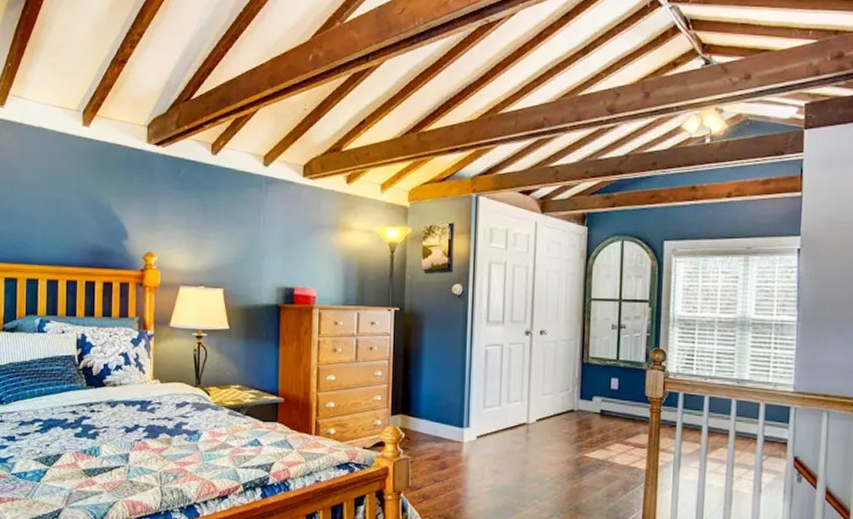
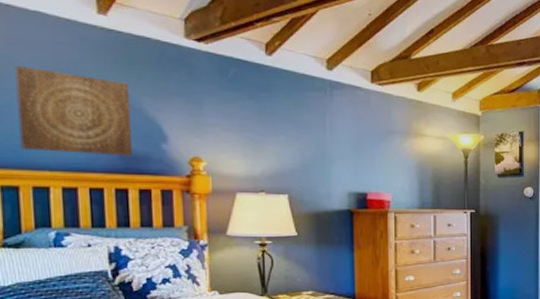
wall art: none [21,174,101,252] -> present [15,65,132,157]

